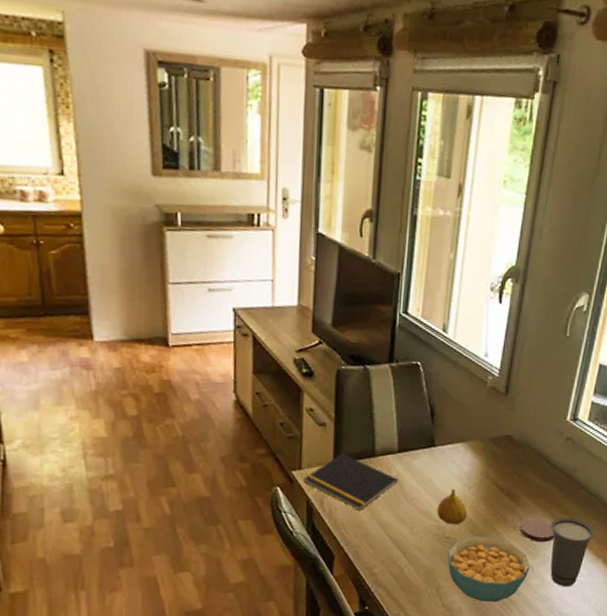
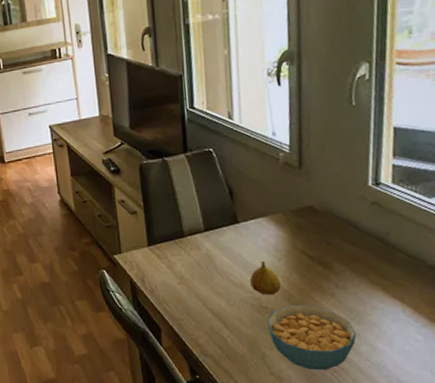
notepad: present [303,453,399,511] -> none [124,236,209,287]
coaster: present [520,517,555,543] -> none [338,284,378,309]
cup: present [550,517,595,587] -> none [371,281,424,354]

